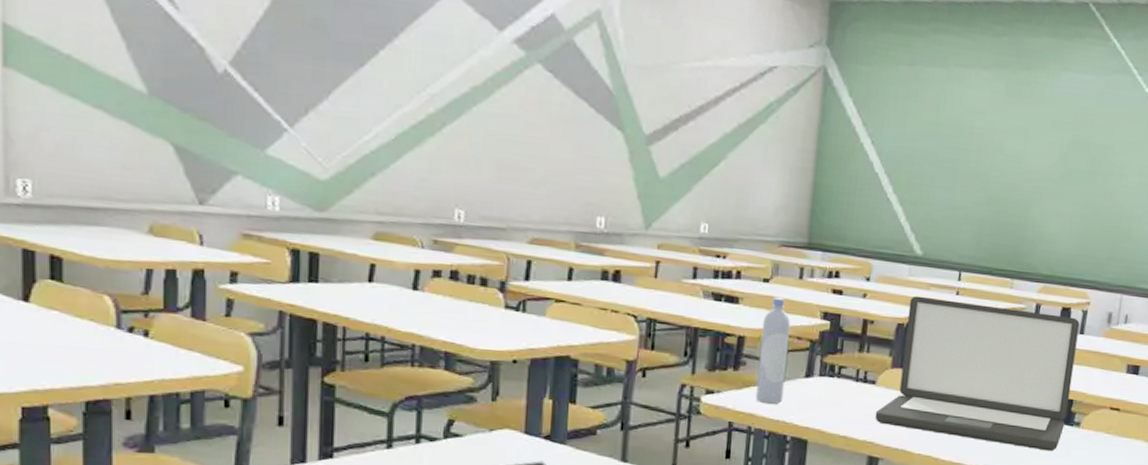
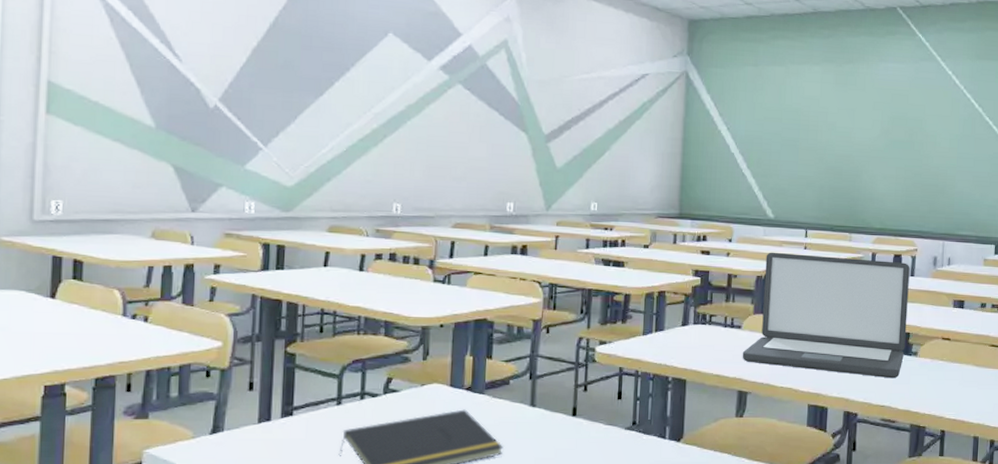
bottle: present [755,296,790,404] -> none [641,259,667,350]

